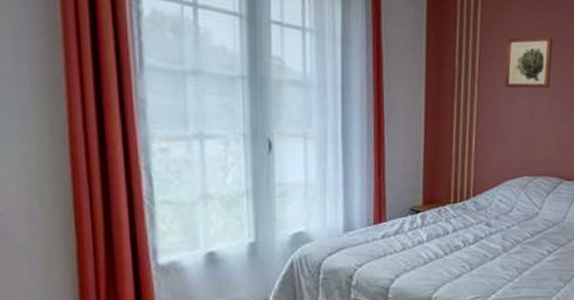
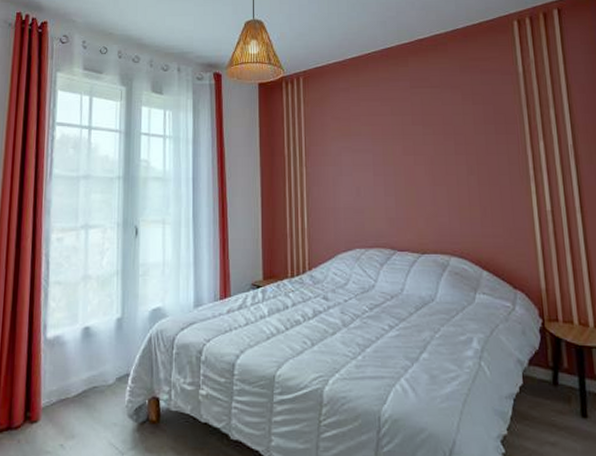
wall art: present [504,36,553,89] -> none [328,120,371,168]

